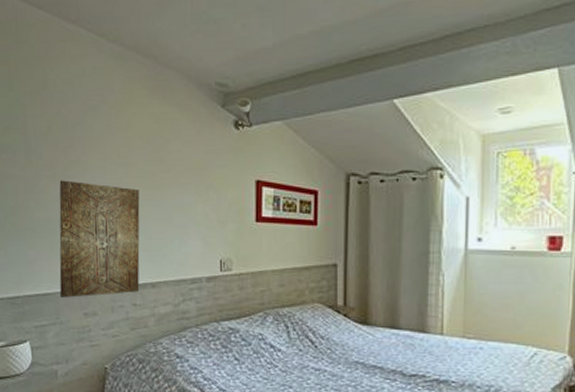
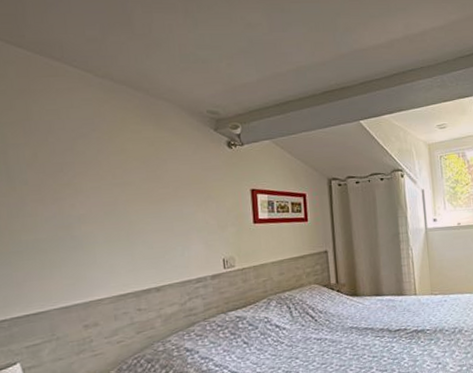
wall art: present [59,180,140,298] -> none [49,202,144,314]

